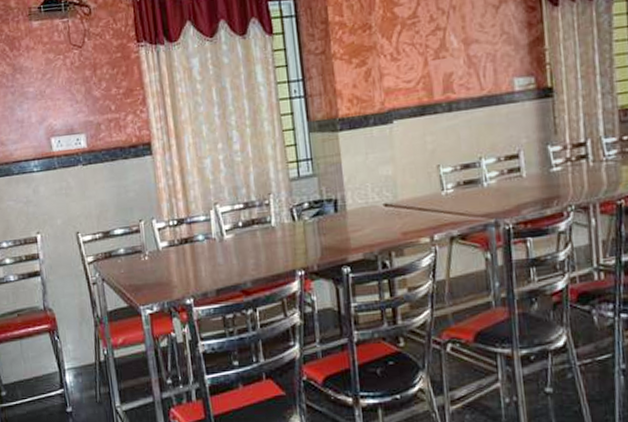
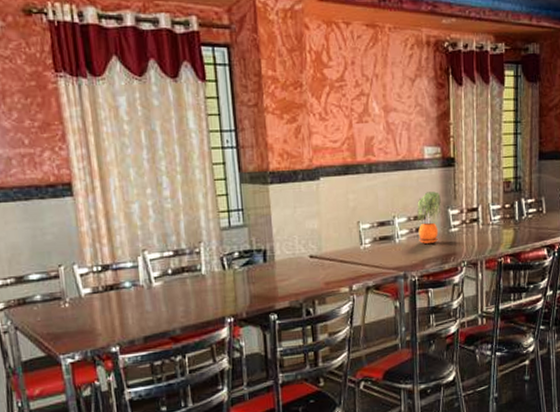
potted plant: none [507,127,541,187] -> present [416,191,443,244]

